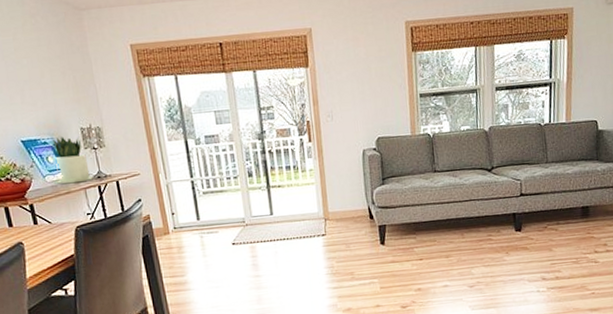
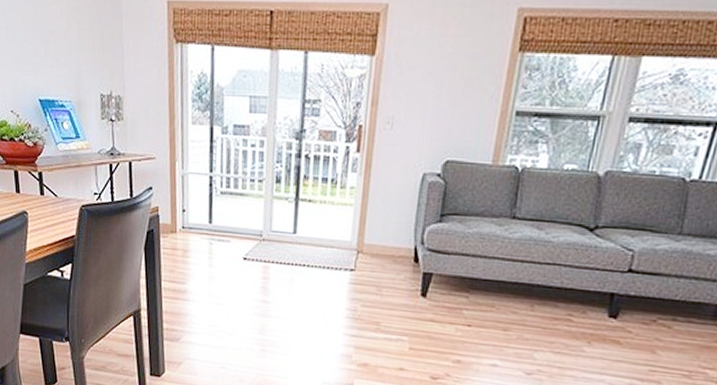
planter: present [53,136,93,185] -> none [69,101,106,157]

